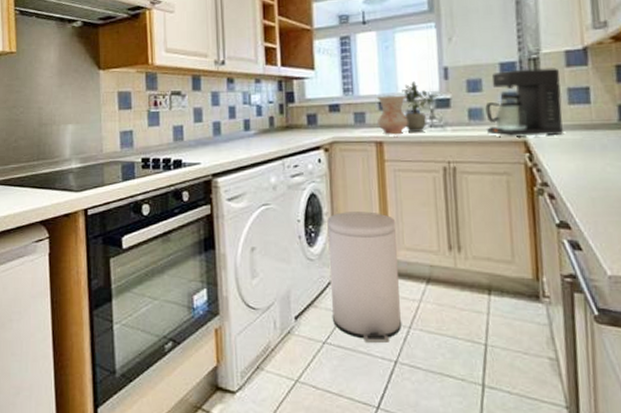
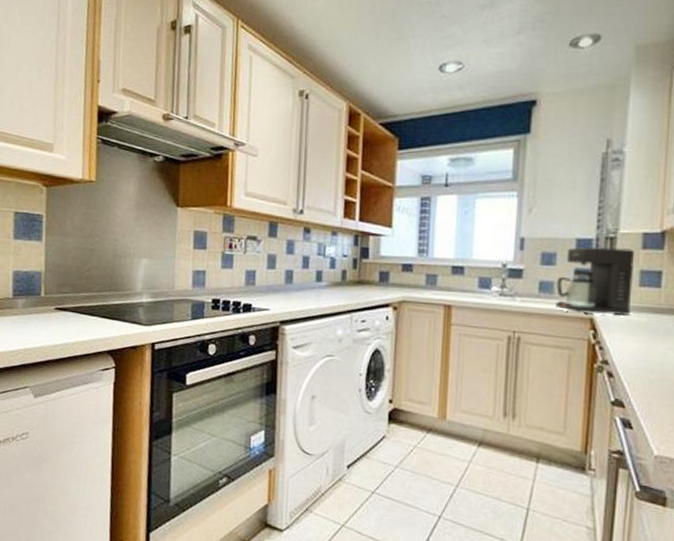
pedal bin: present [327,211,402,344] -> none [384,370,456,498]
ceramic jug: present [376,95,408,135] -> none [449,260,481,301]
potted plant: present [402,81,438,132] -> none [476,249,511,299]

